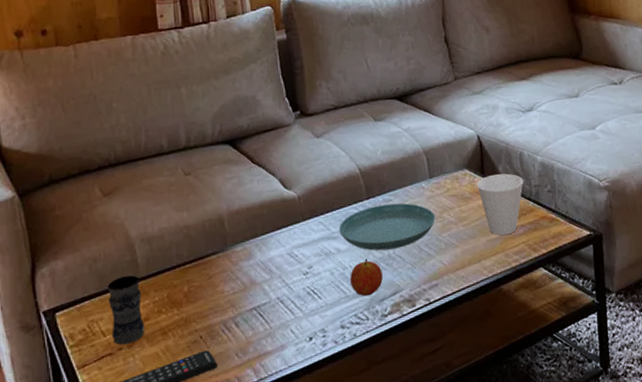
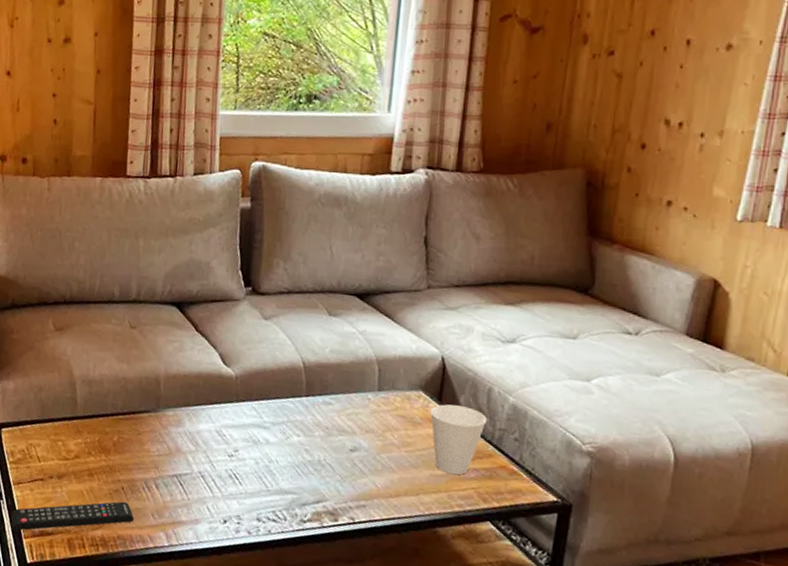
jar: present [107,275,146,345] -> none [45,410,77,475]
saucer: present [339,203,436,251] -> none [271,405,377,457]
fruit: present [350,258,383,297] -> none [274,457,309,497]

